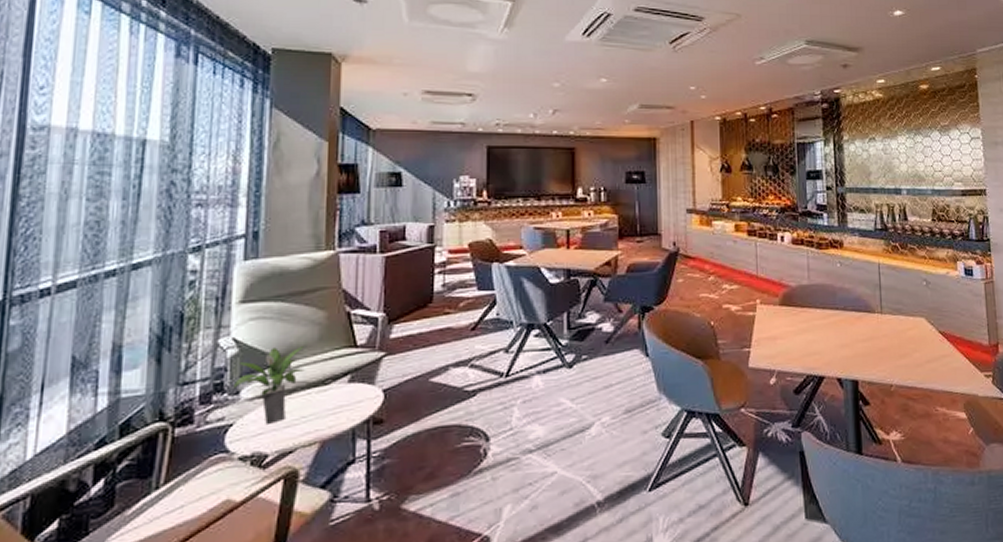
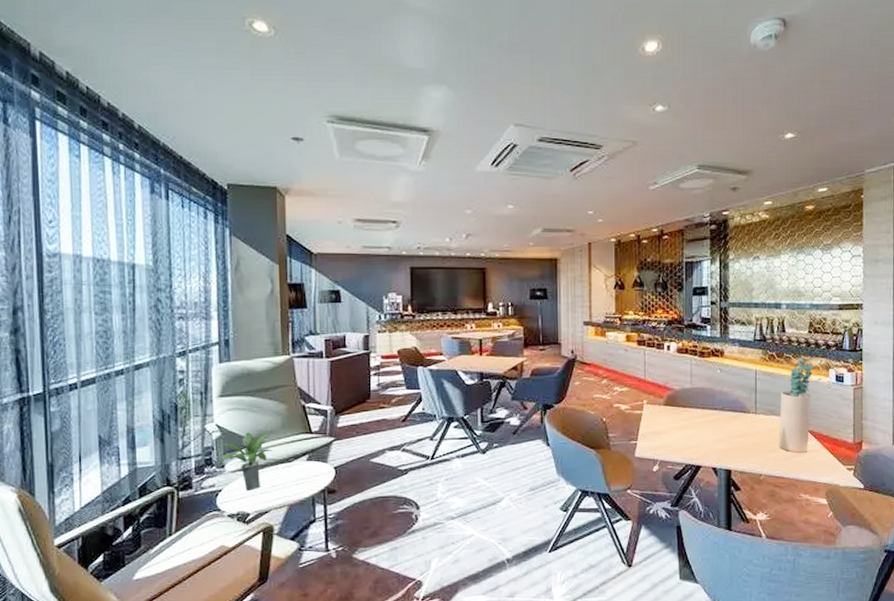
vase: none [907,243,941,359] -> present [778,352,814,454]

